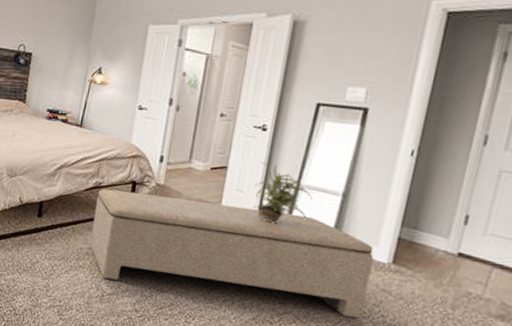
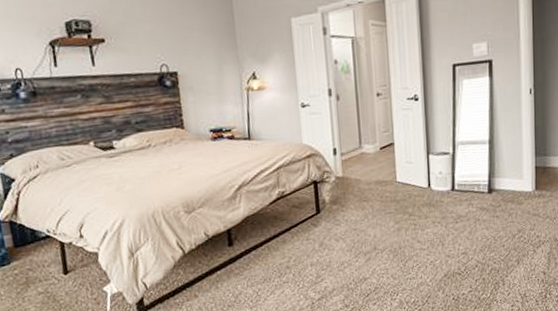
bench: present [90,188,374,319] -> none [282,169,523,285]
potted plant: present [253,161,313,224] -> none [420,130,468,185]

